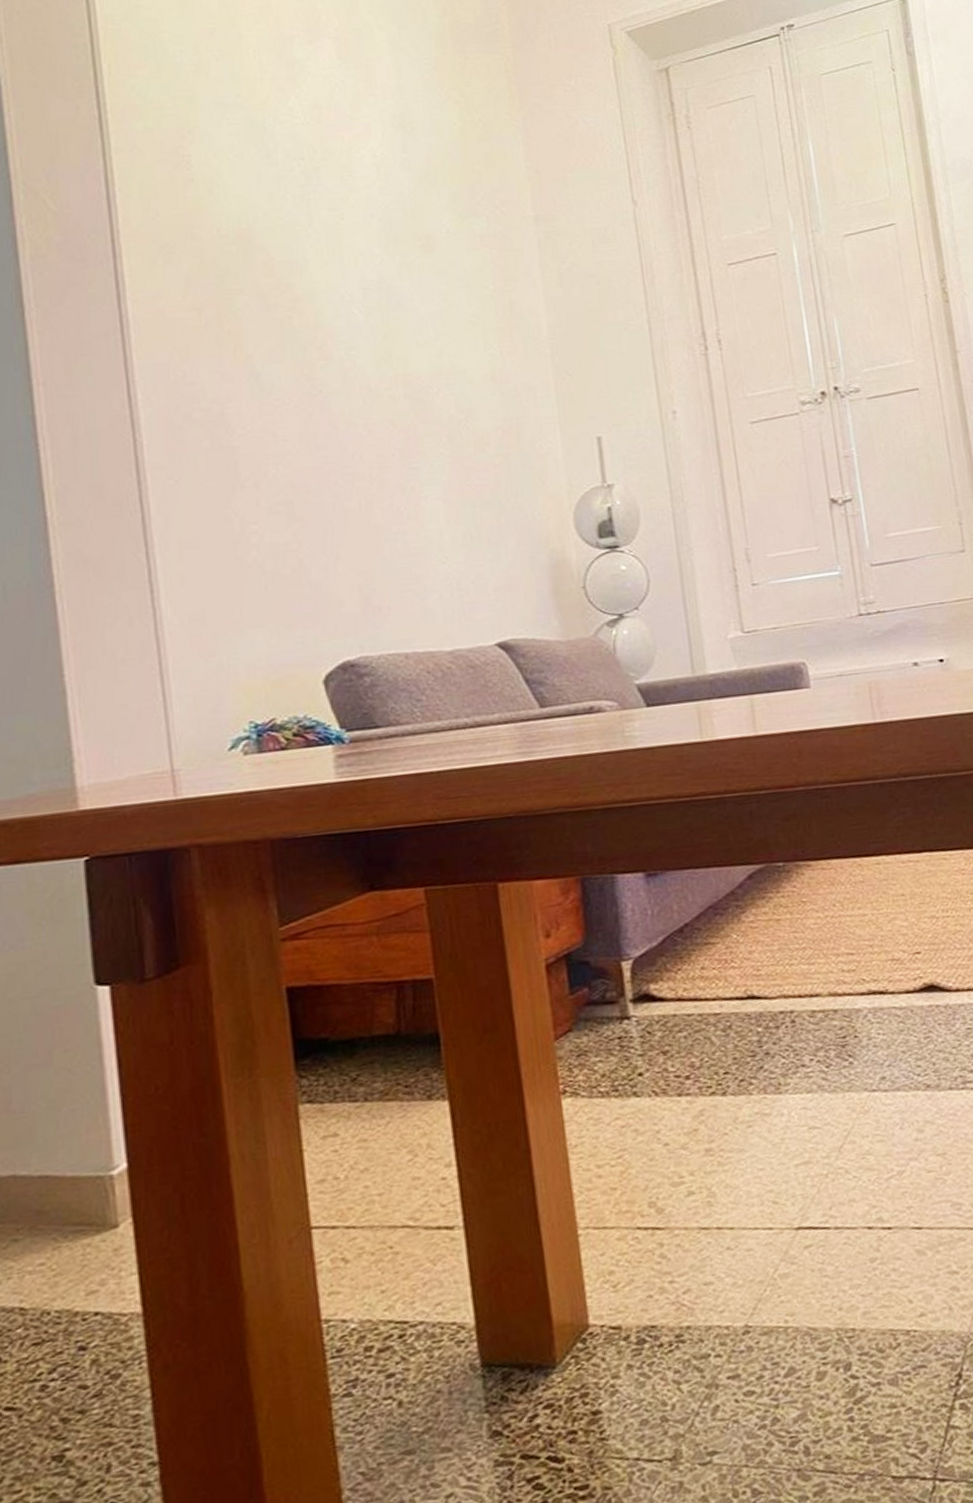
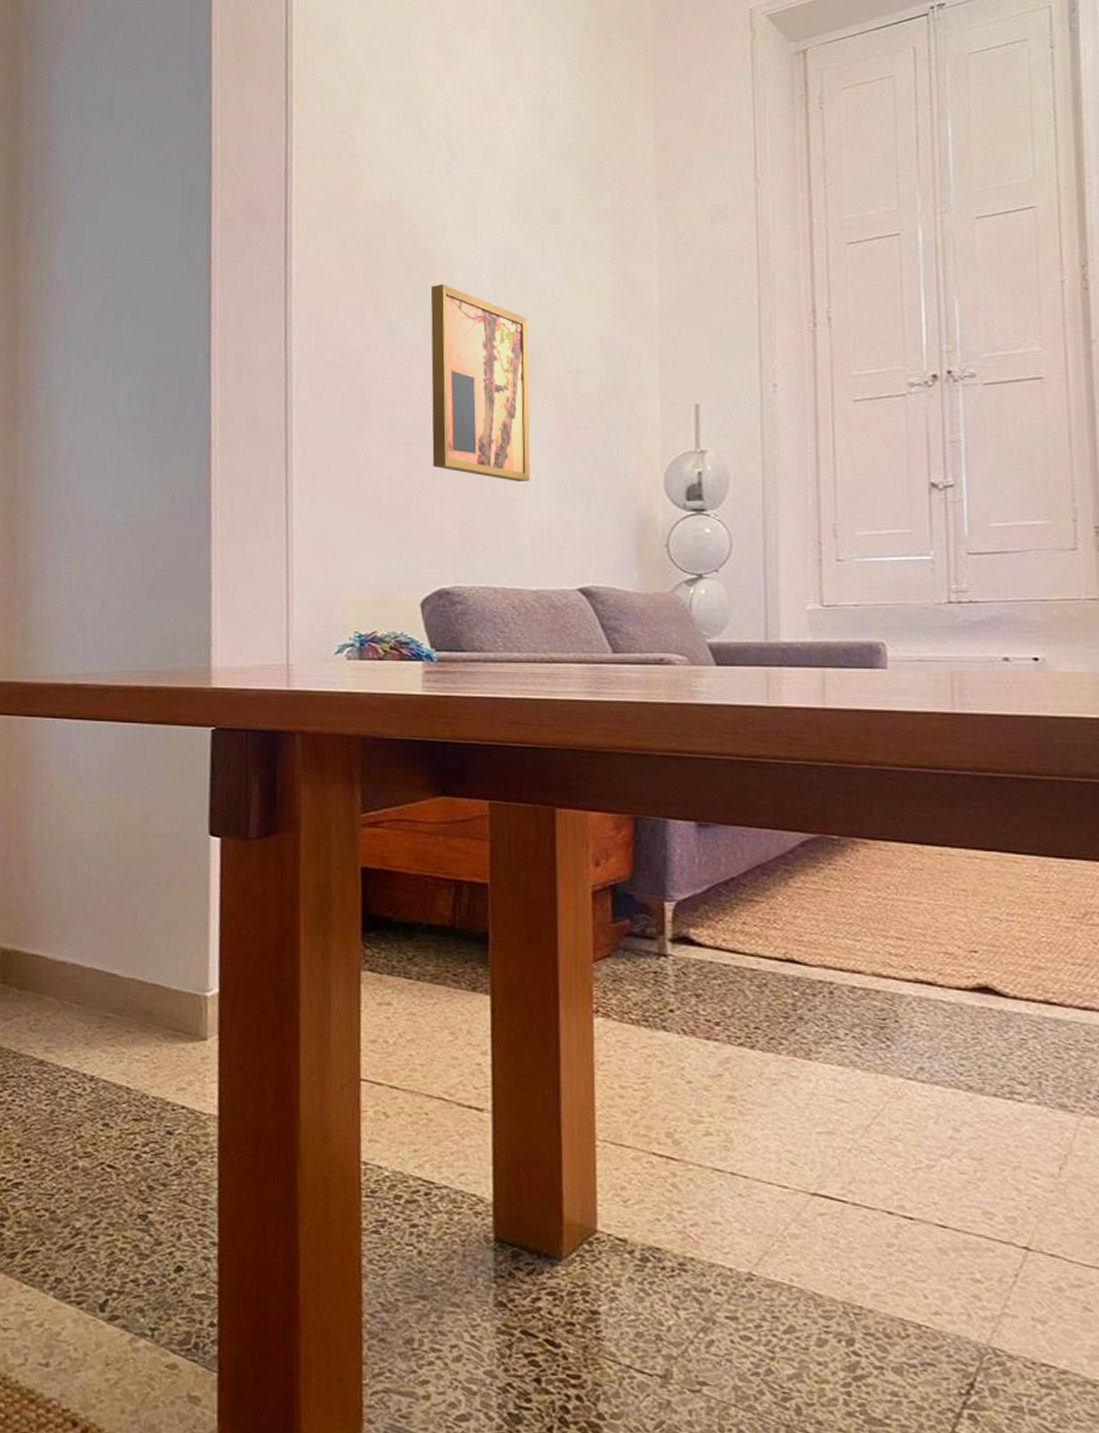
wall art: none [297,321,432,535] -> present [430,283,530,481]

